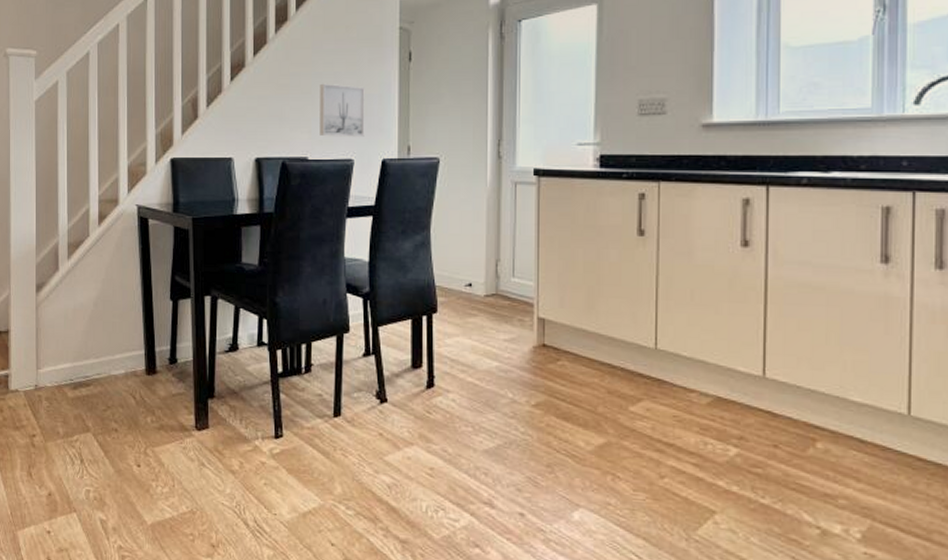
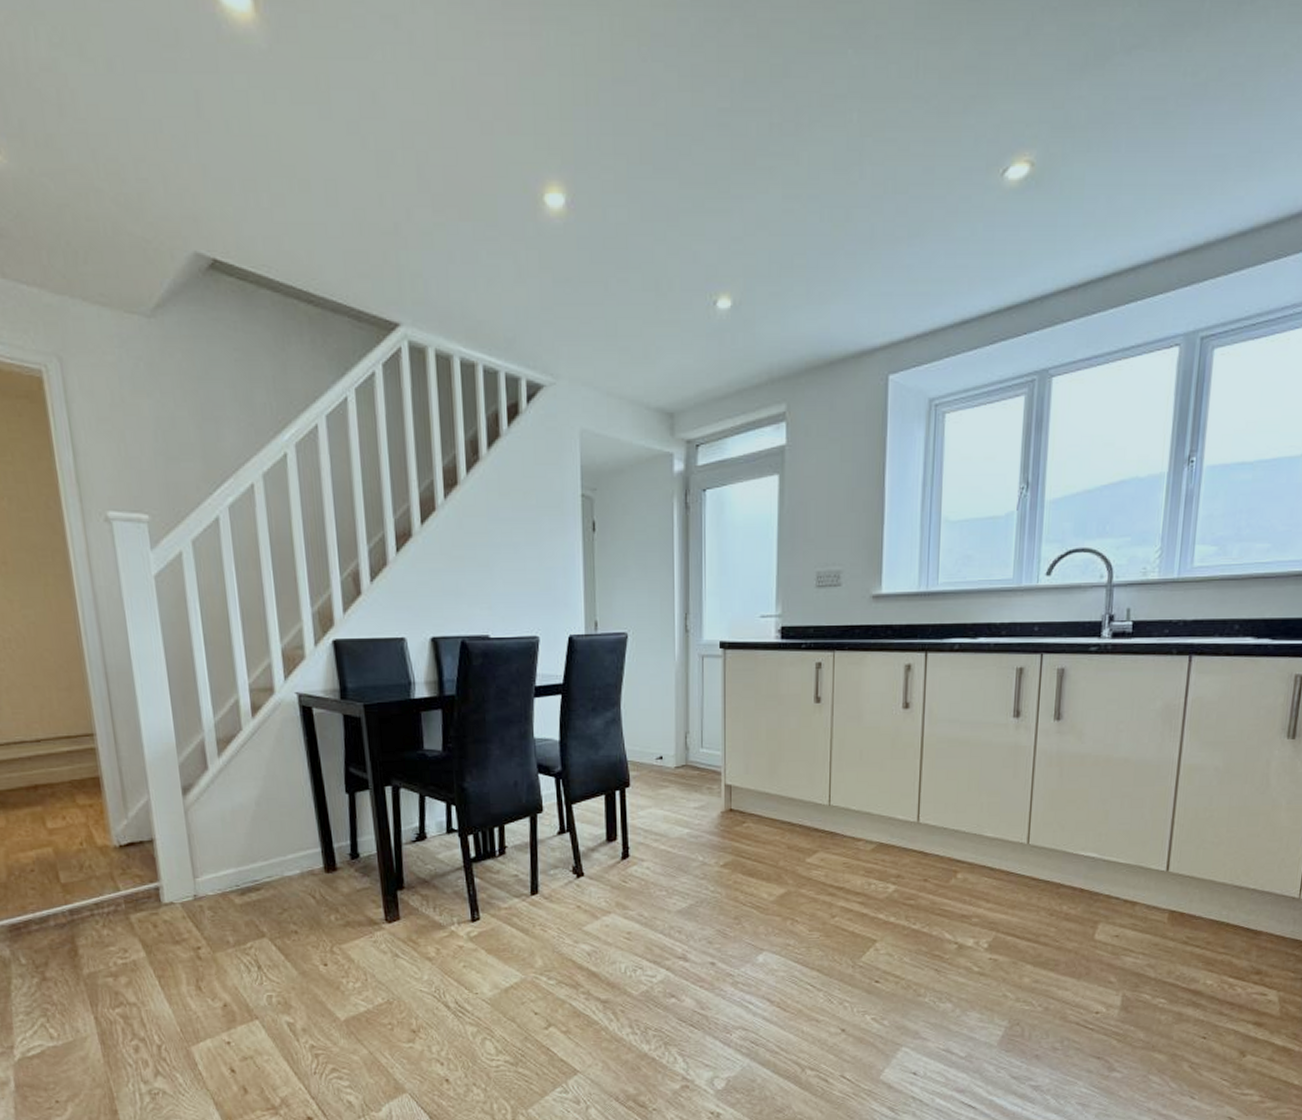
wall art: present [320,83,365,137] -> none [498,555,549,613]

